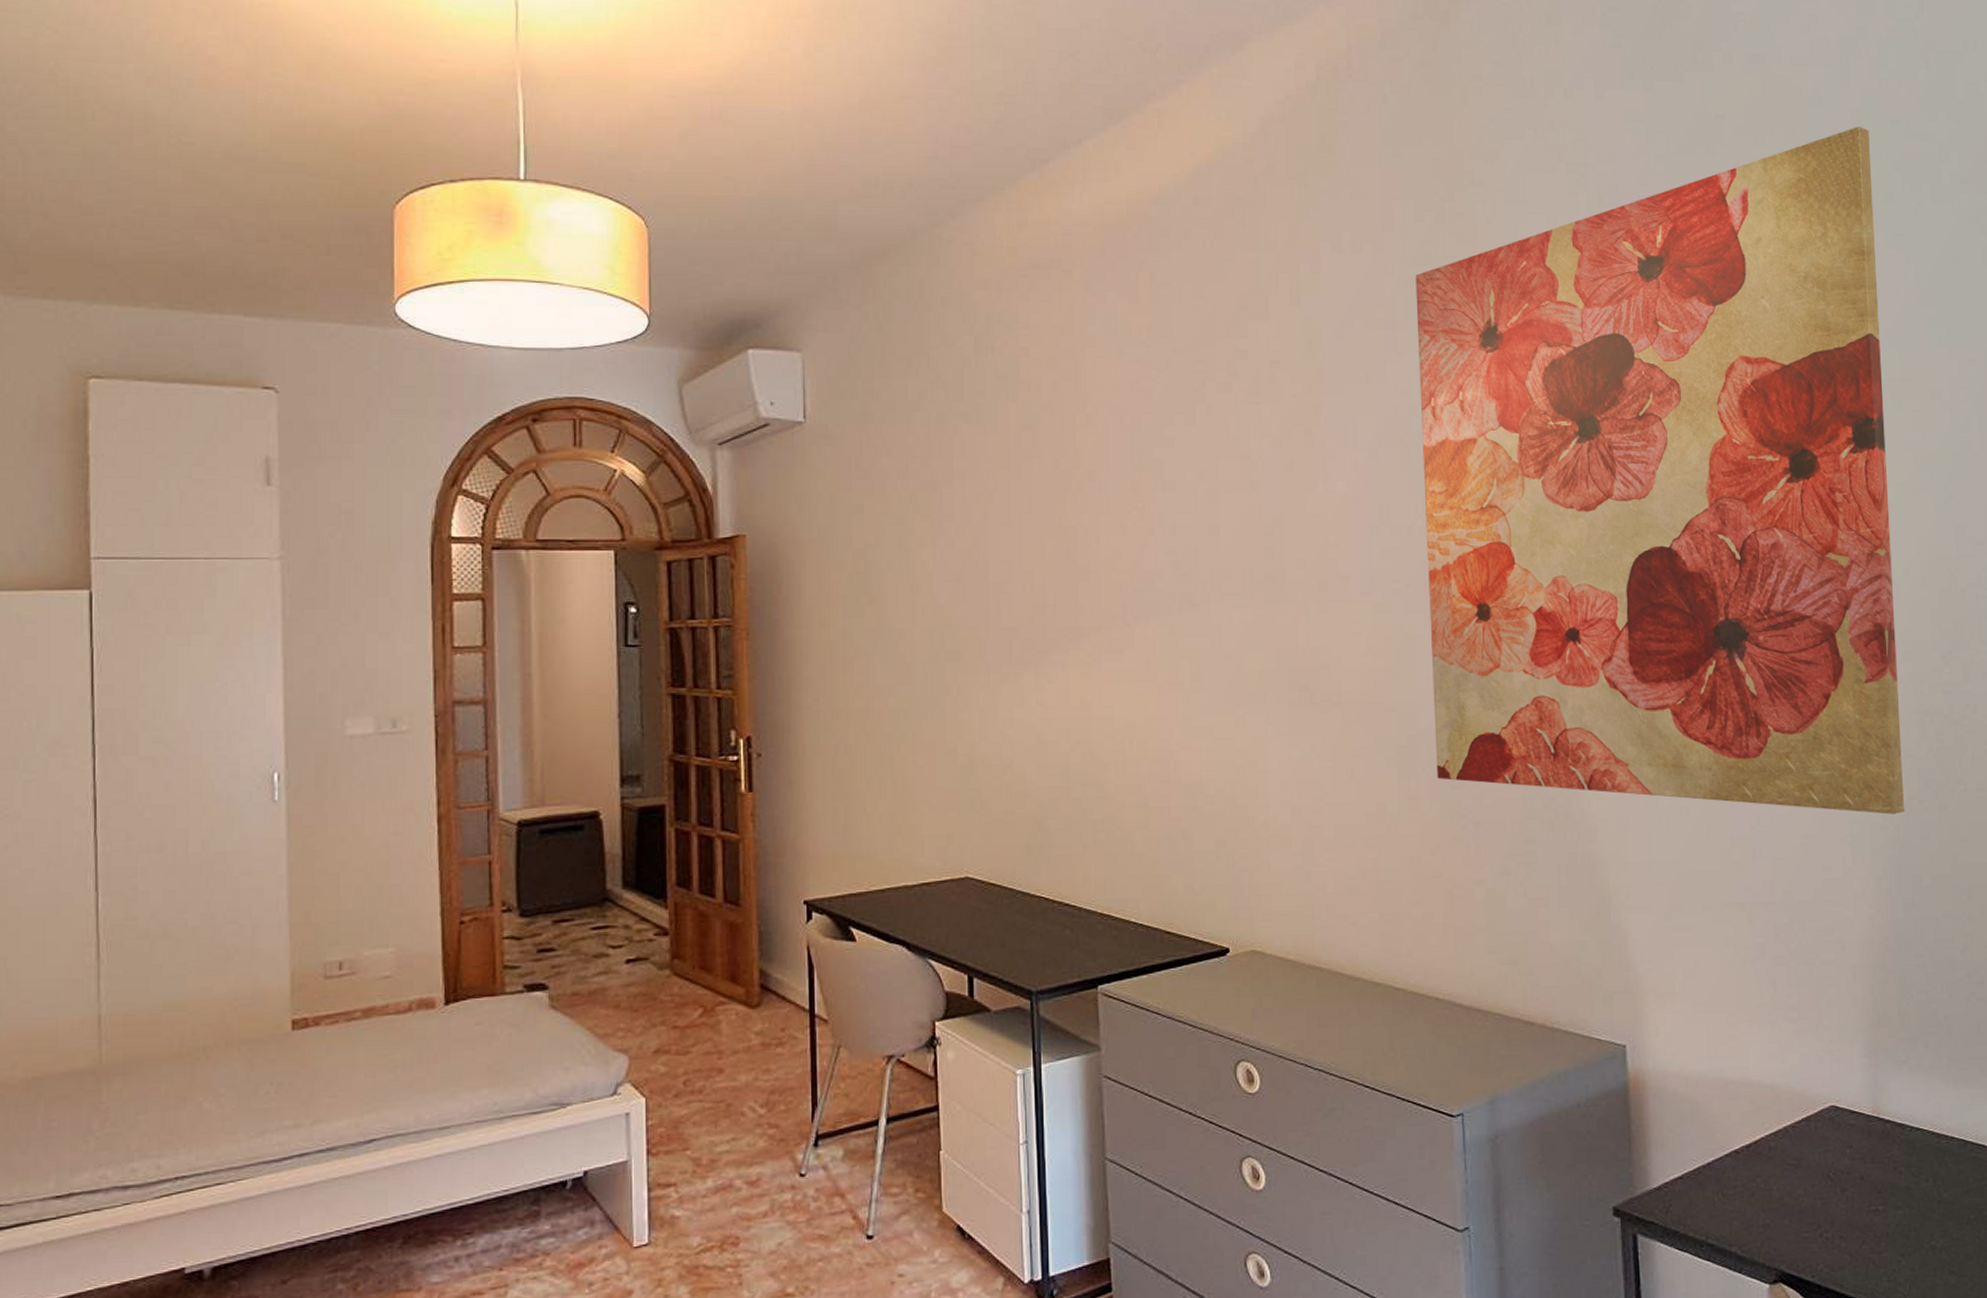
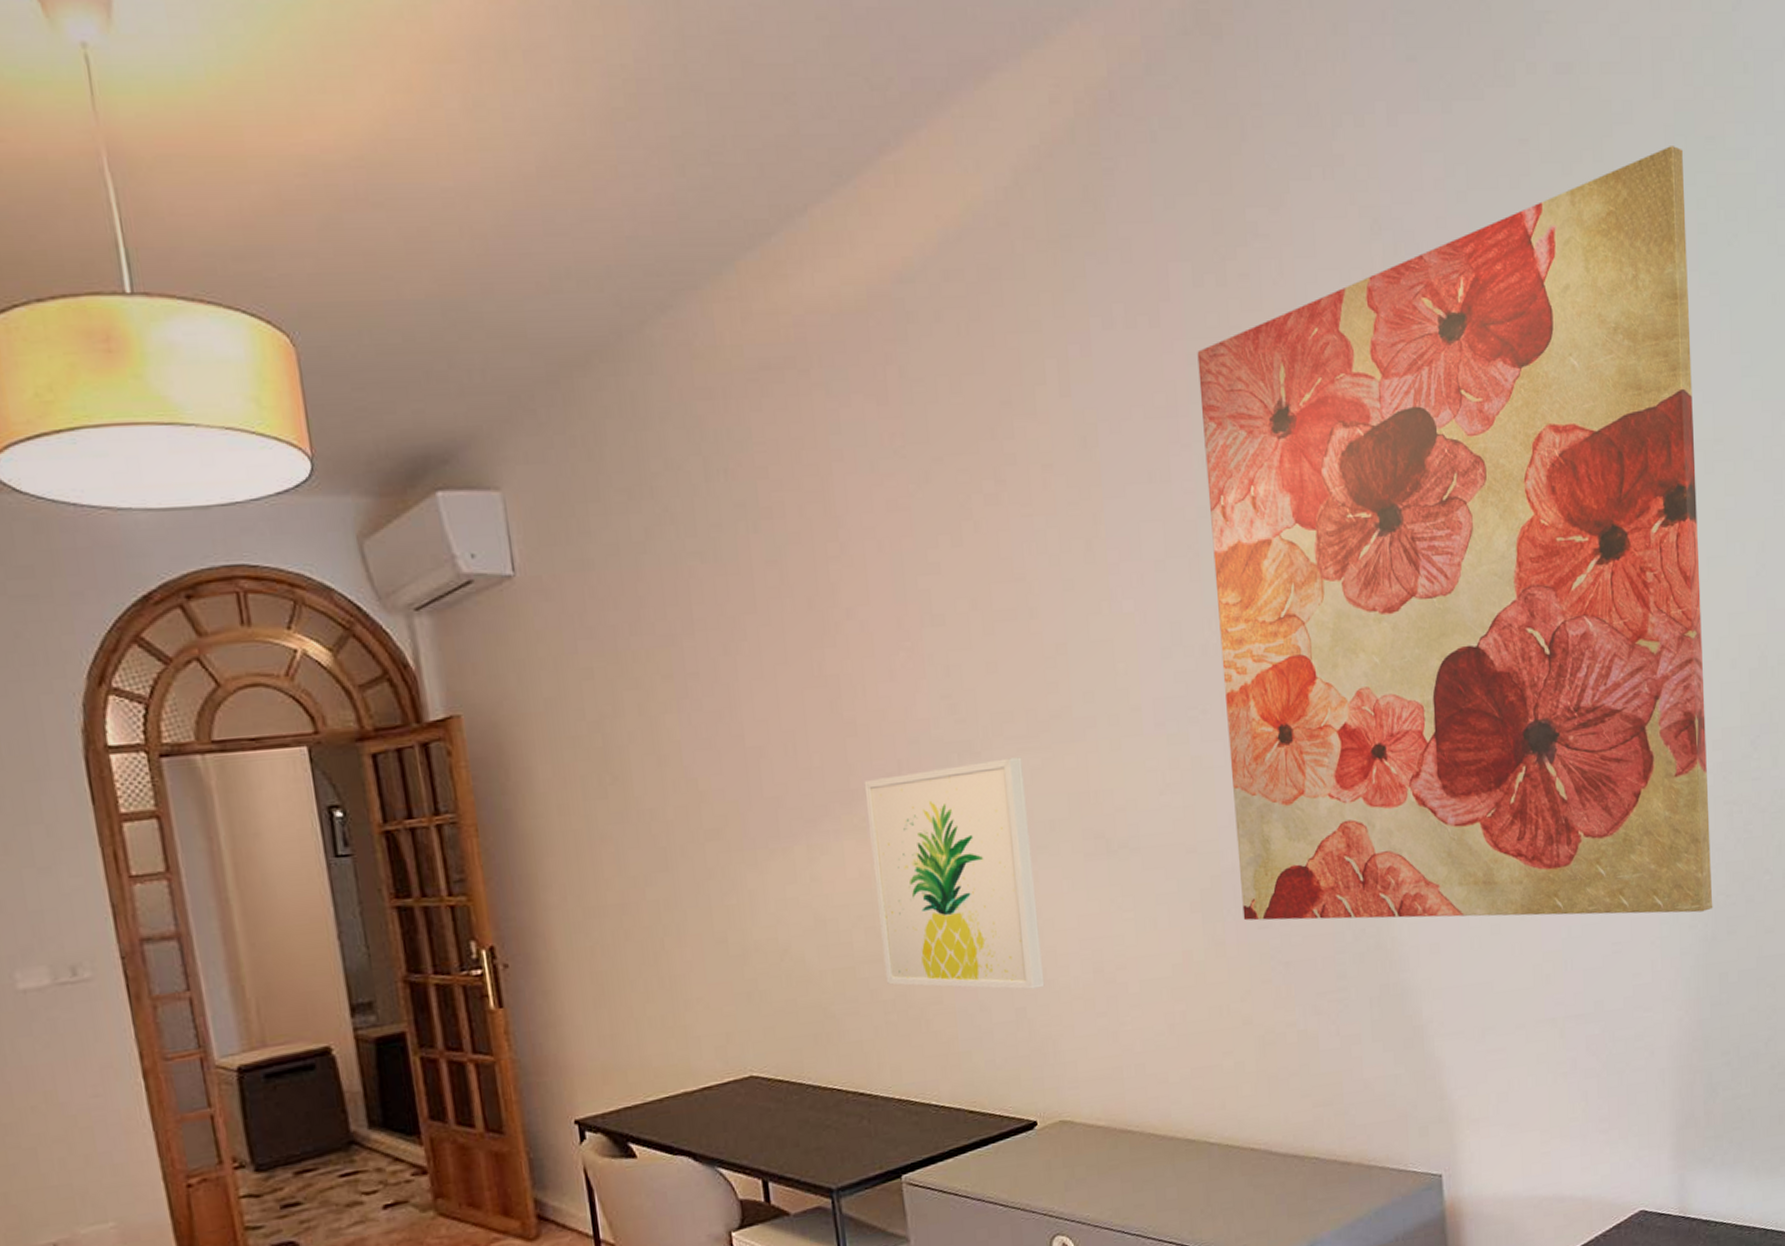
wall art: none [1091,612,1245,823] -> present [864,757,1045,990]

